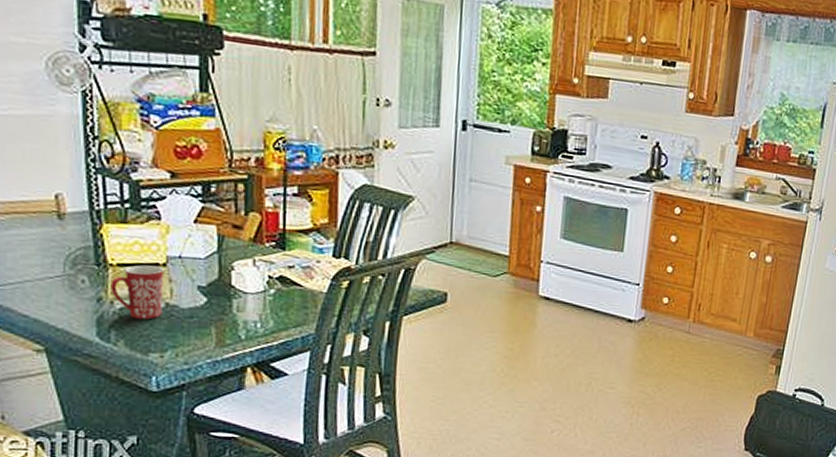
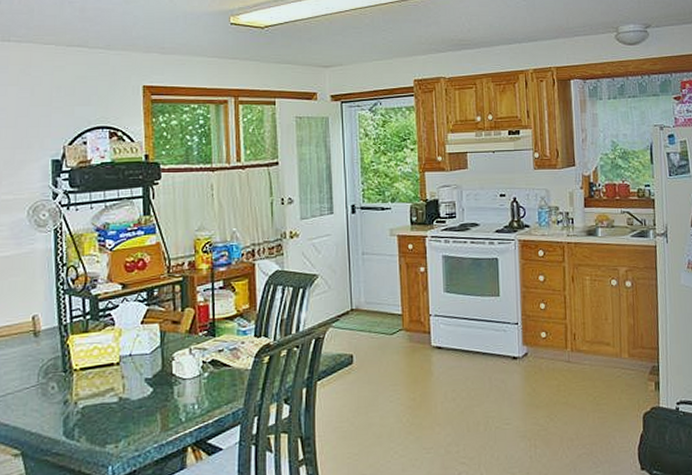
mug: present [110,265,164,320] -> none [74,365,118,416]

